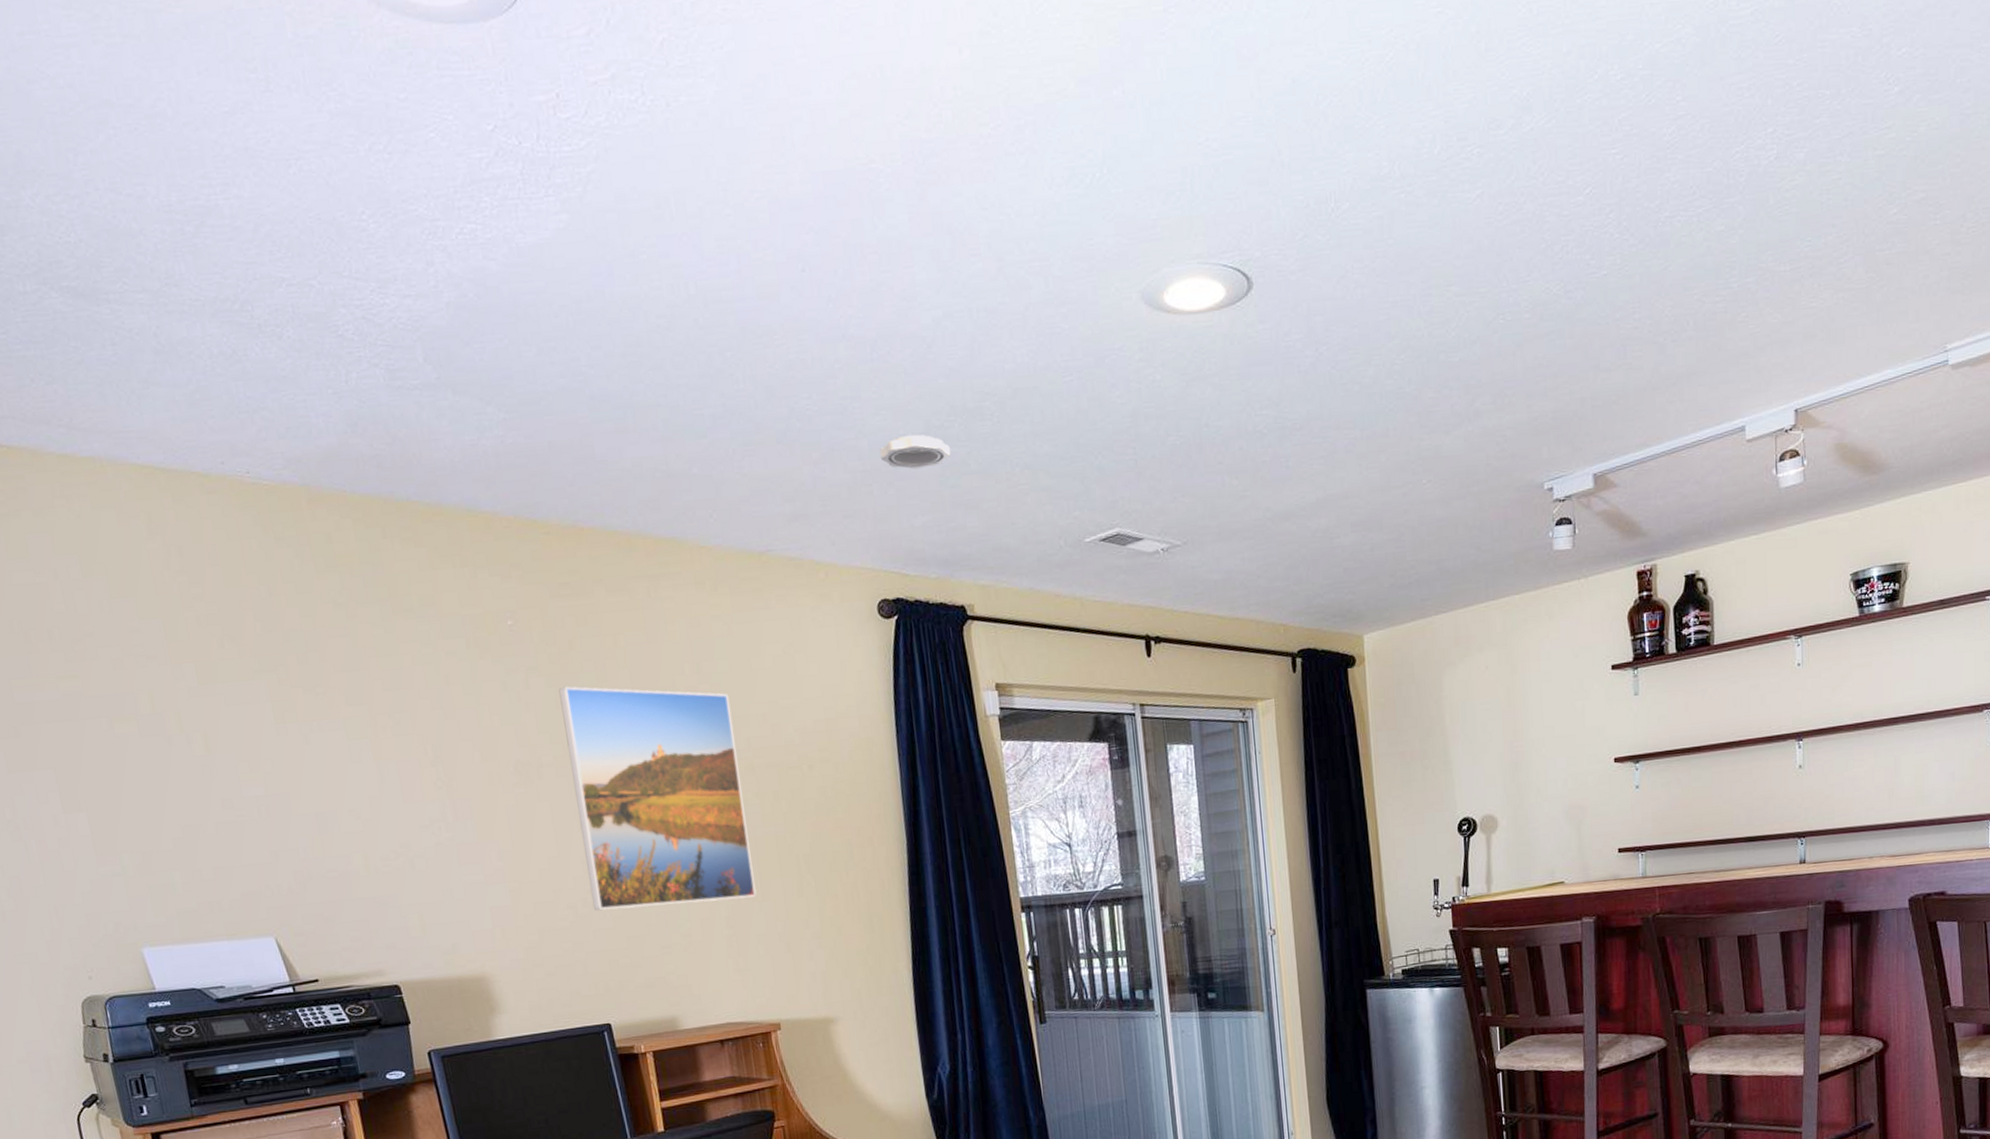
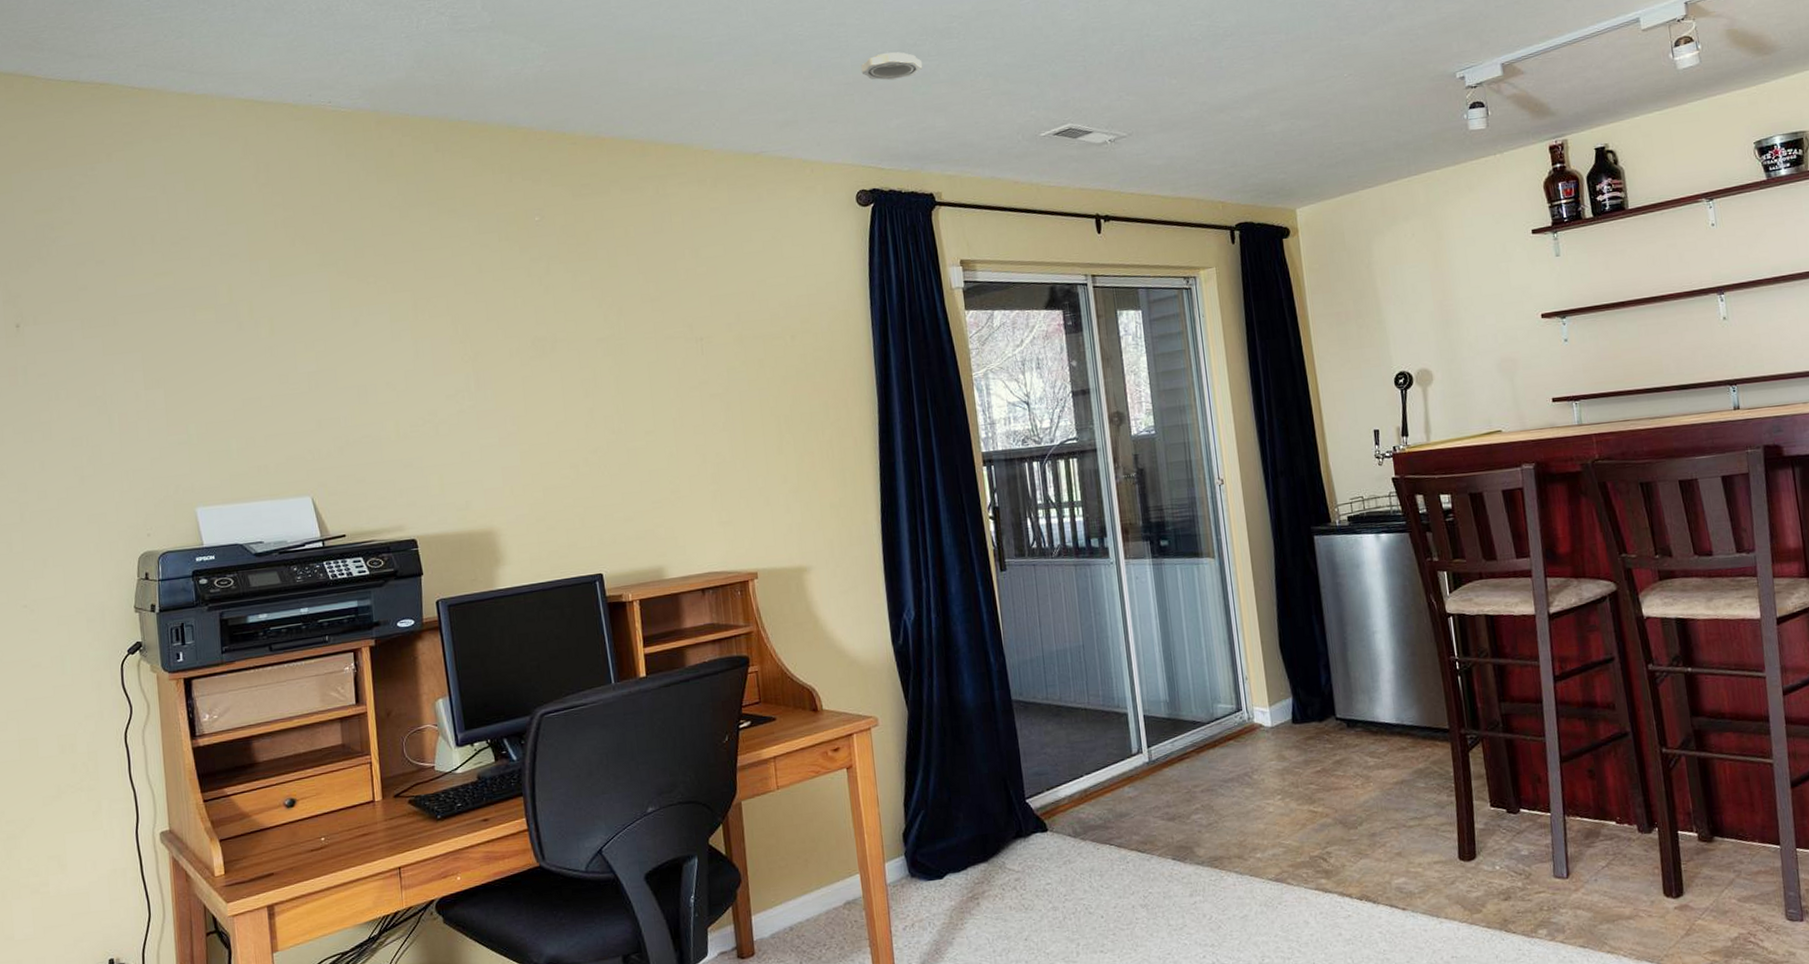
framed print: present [559,686,757,911] -> none [575,271,740,470]

